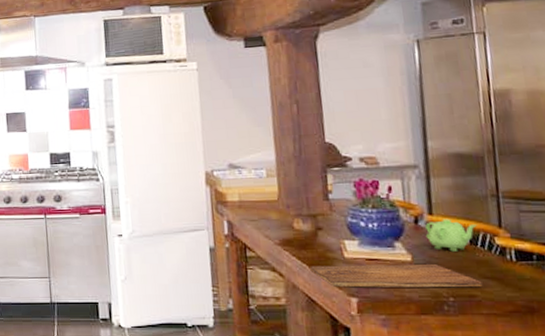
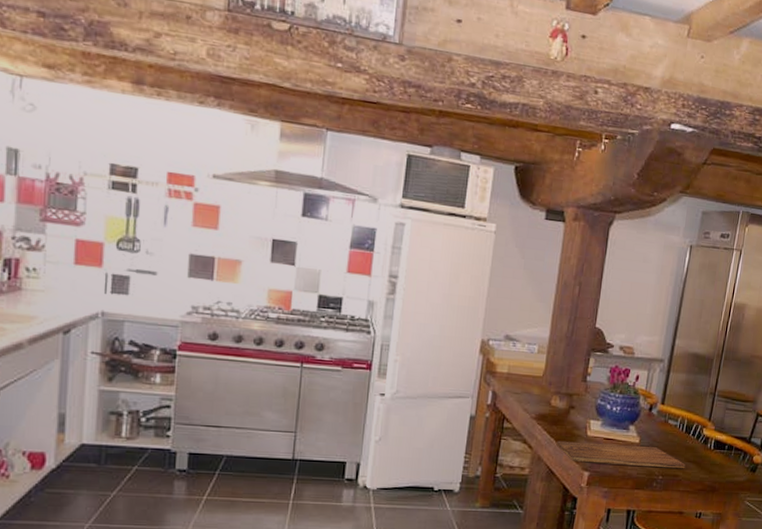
teapot: present [425,218,477,252] -> none [654,409,694,438]

